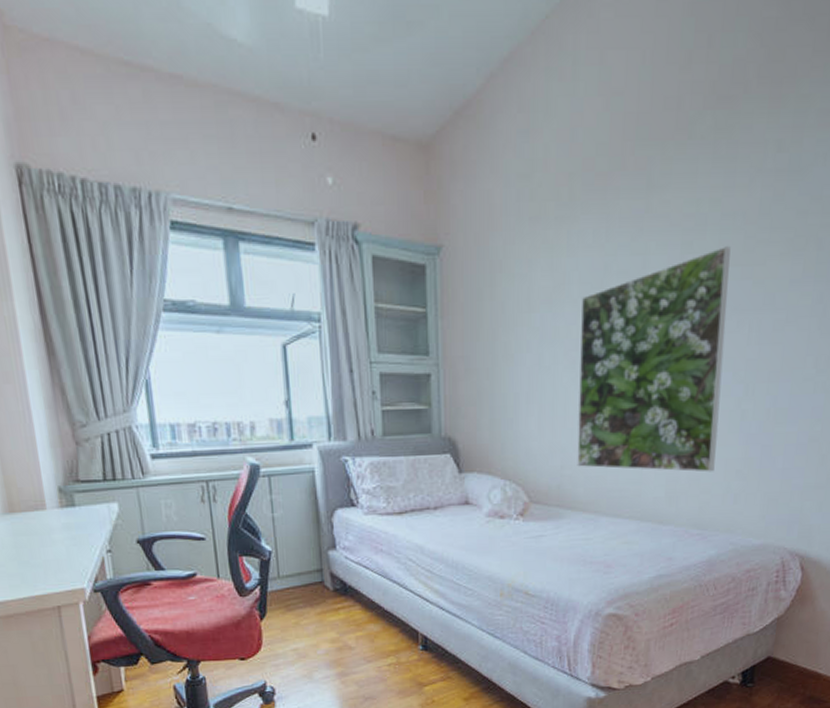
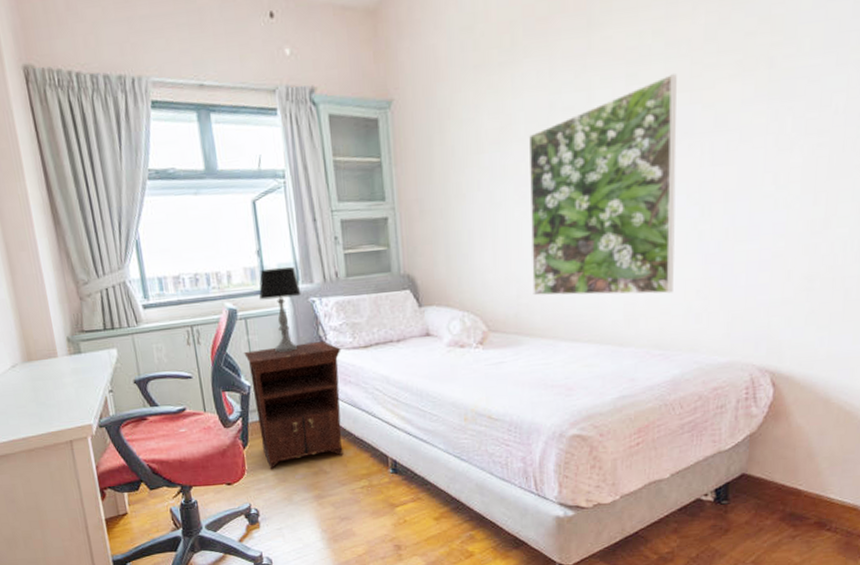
nightstand: none [266,505,374,644] -> present [244,341,344,470]
table lamp: none [286,420,333,515] -> present [259,266,301,352]

